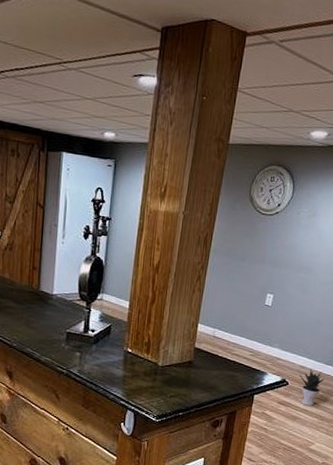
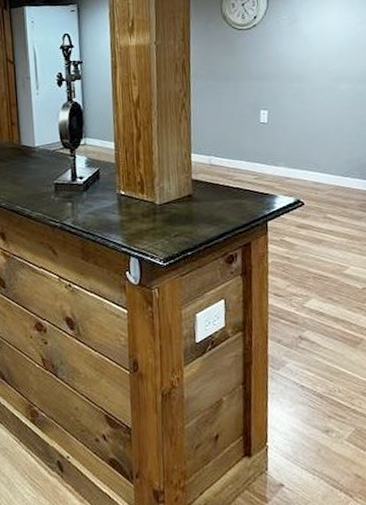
potted plant: present [299,369,325,406] -> none [315,183,345,225]

